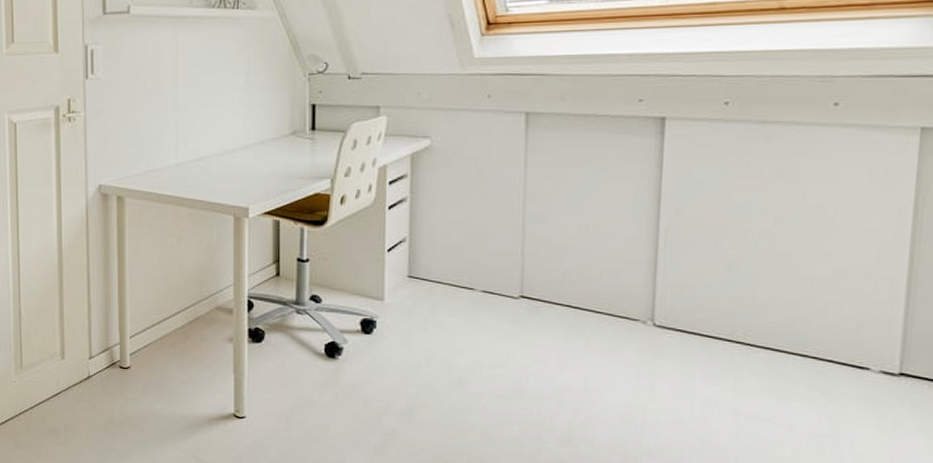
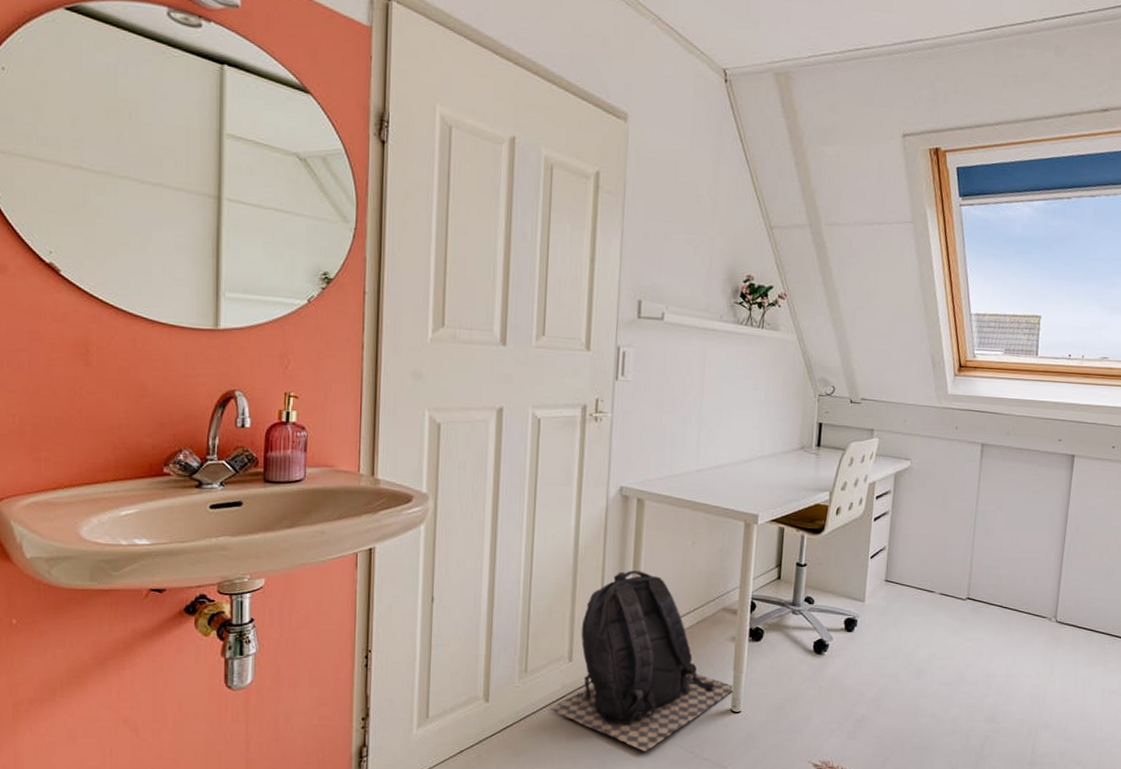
backpack: none [45,269,236,453] -> present [548,570,734,752]

